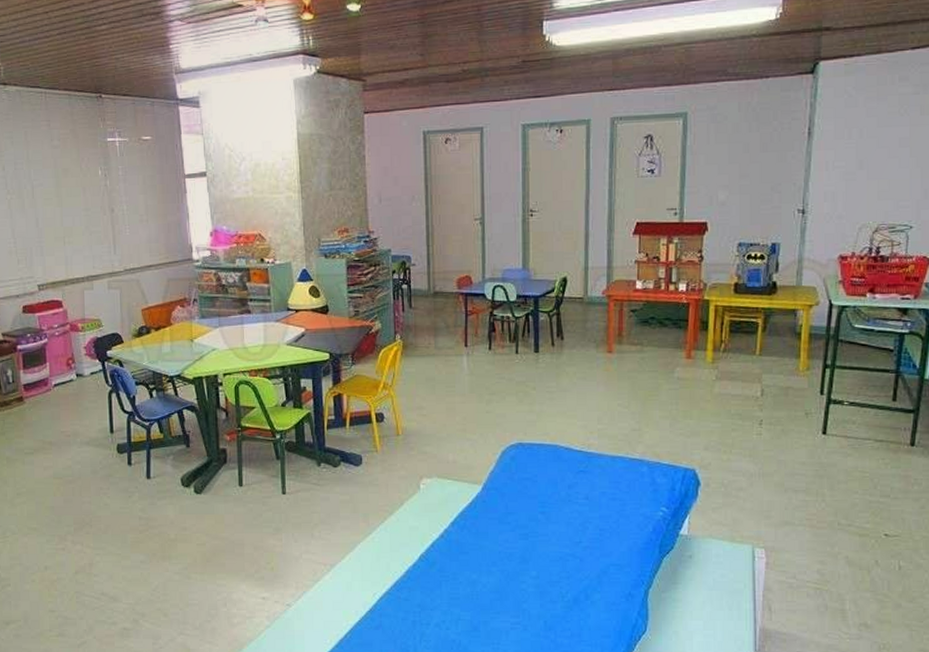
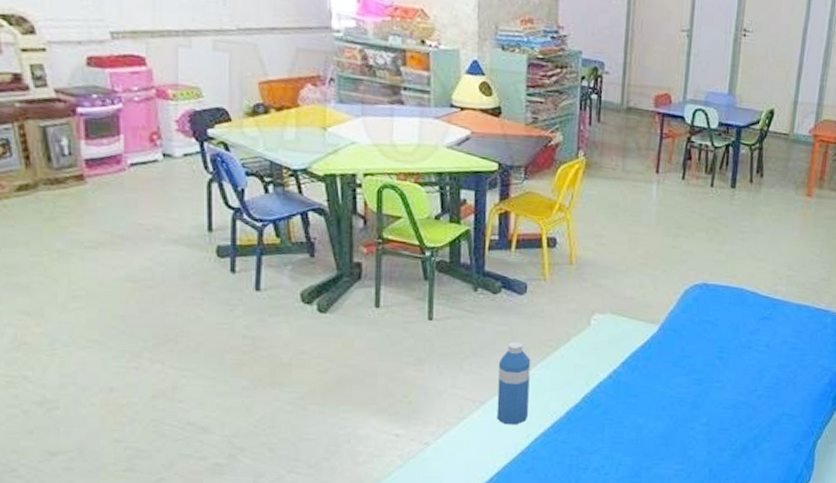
water bottle: none [344,508,372,585] -> present [496,341,531,425]

